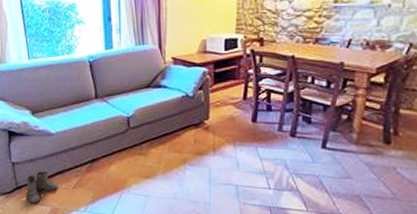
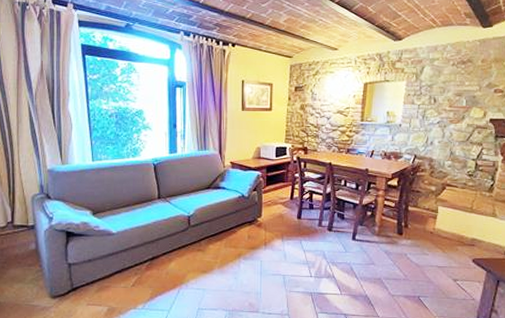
boots: present [26,170,58,204] -> none [83,270,116,305]

